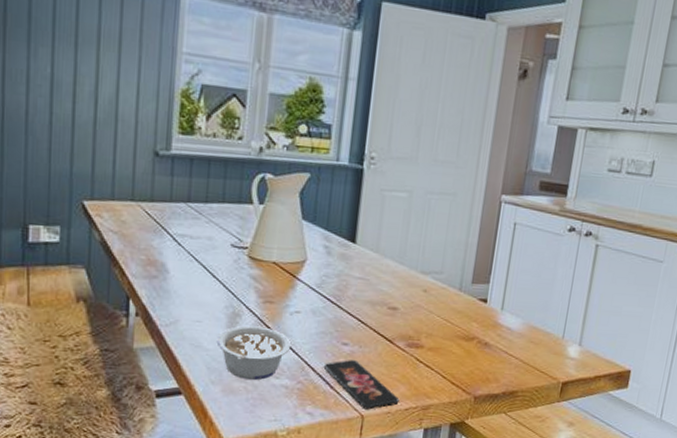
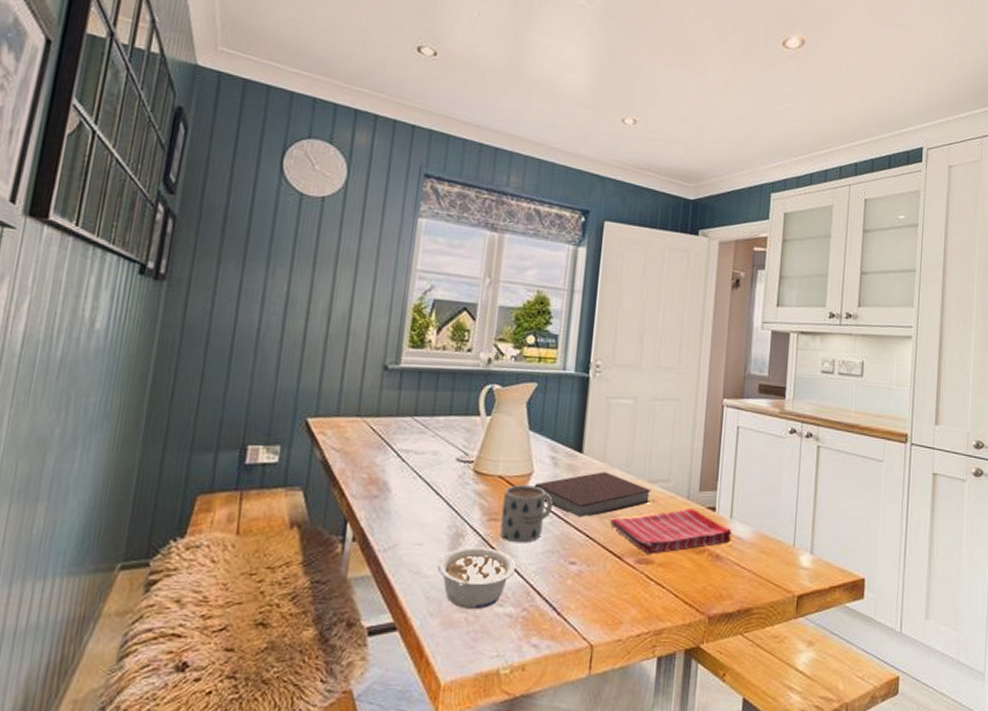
mug: none [275,271,326,325] -> present [500,485,553,544]
notebook: none [308,262,424,303] -> present [534,472,651,517]
smartphone: present [323,360,400,410] -> none [550,581,631,638]
dish towel: none [382,299,502,340] -> present [610,509,732,555]

